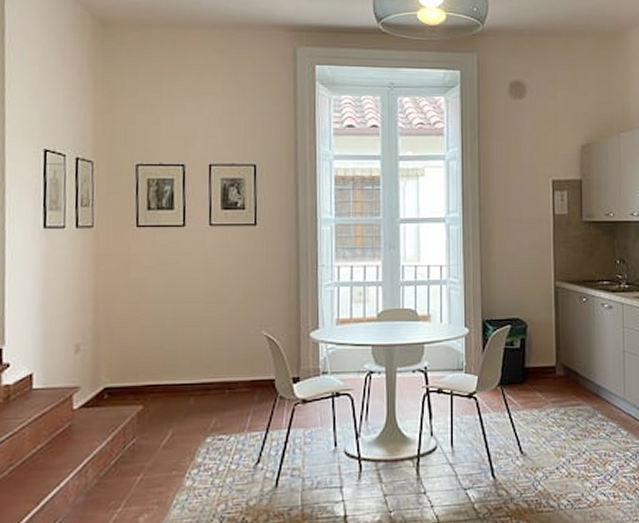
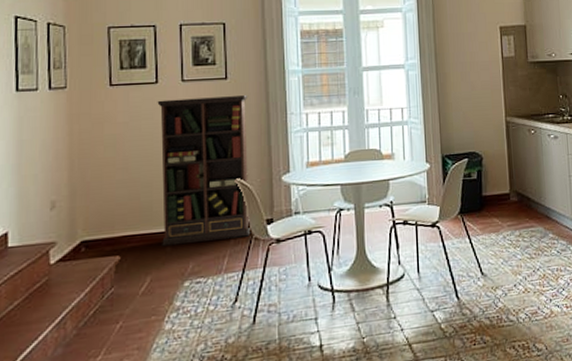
bookcase: none [184,242,278,399] -> present [157,94,253,247]

